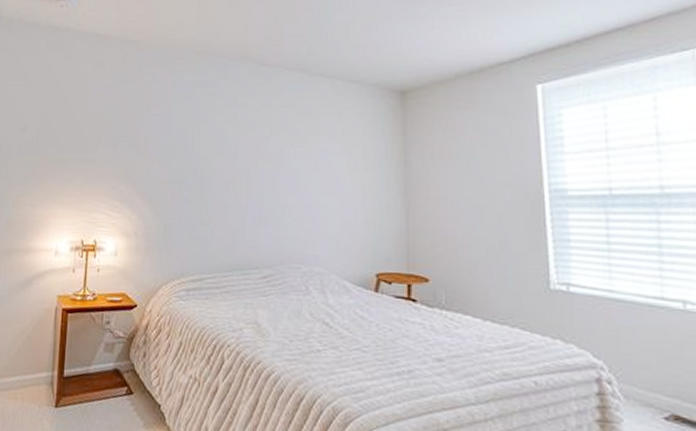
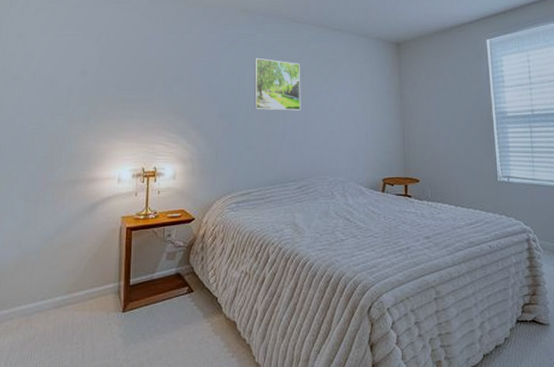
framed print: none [211,110,270,179] -> present [254,57,301,111]

